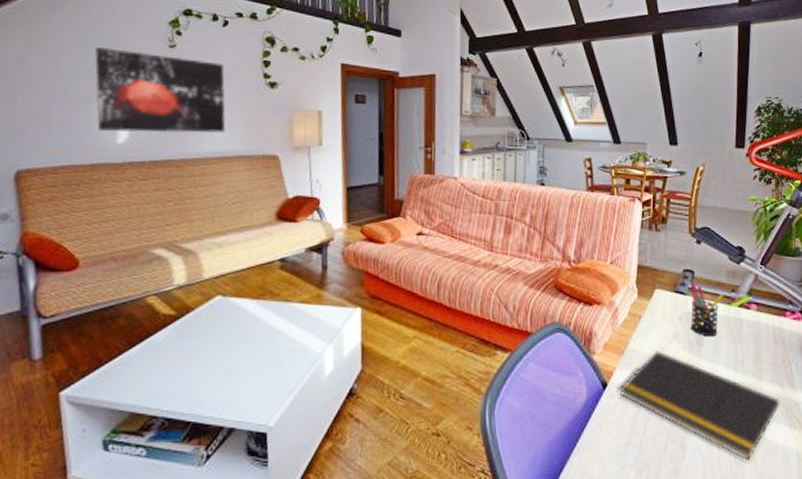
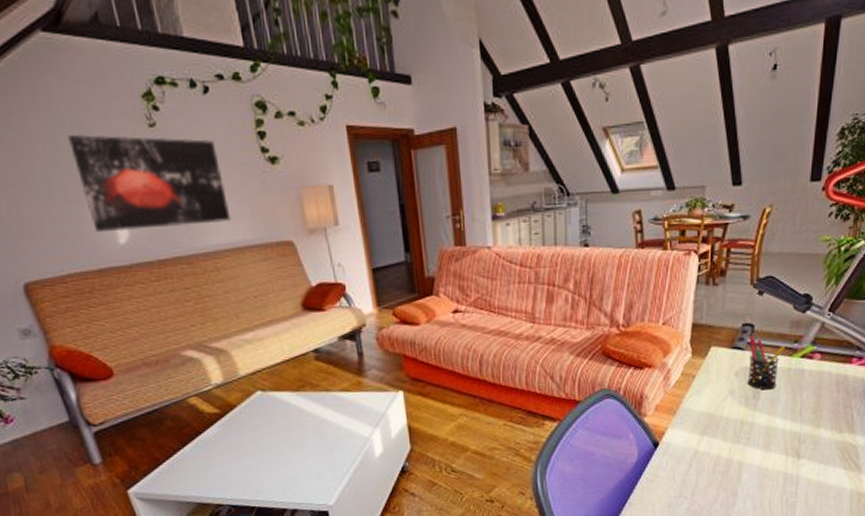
notepad: present [619,349,780,461] -> none [671,406,837,503]

